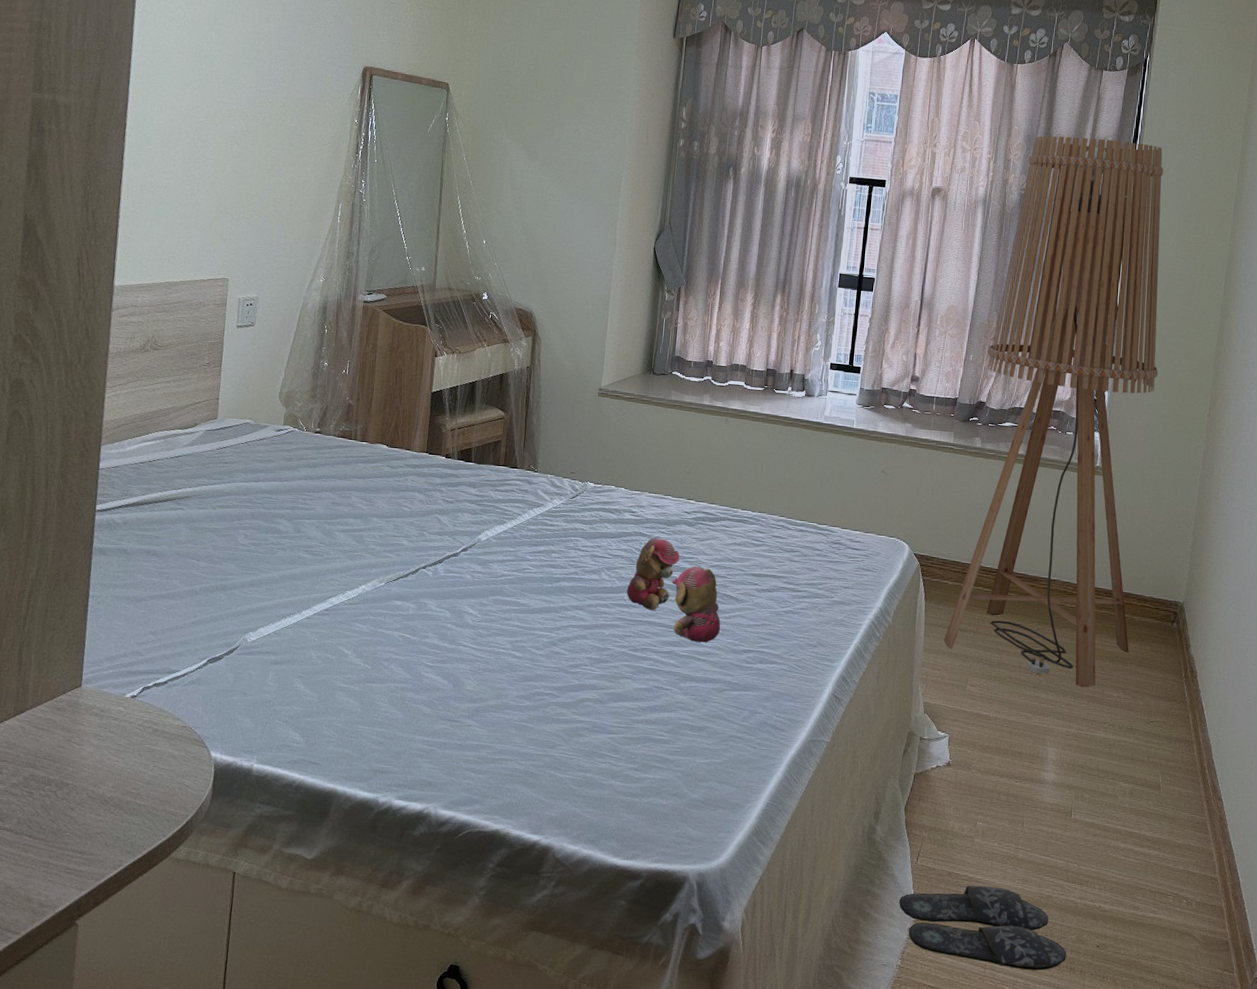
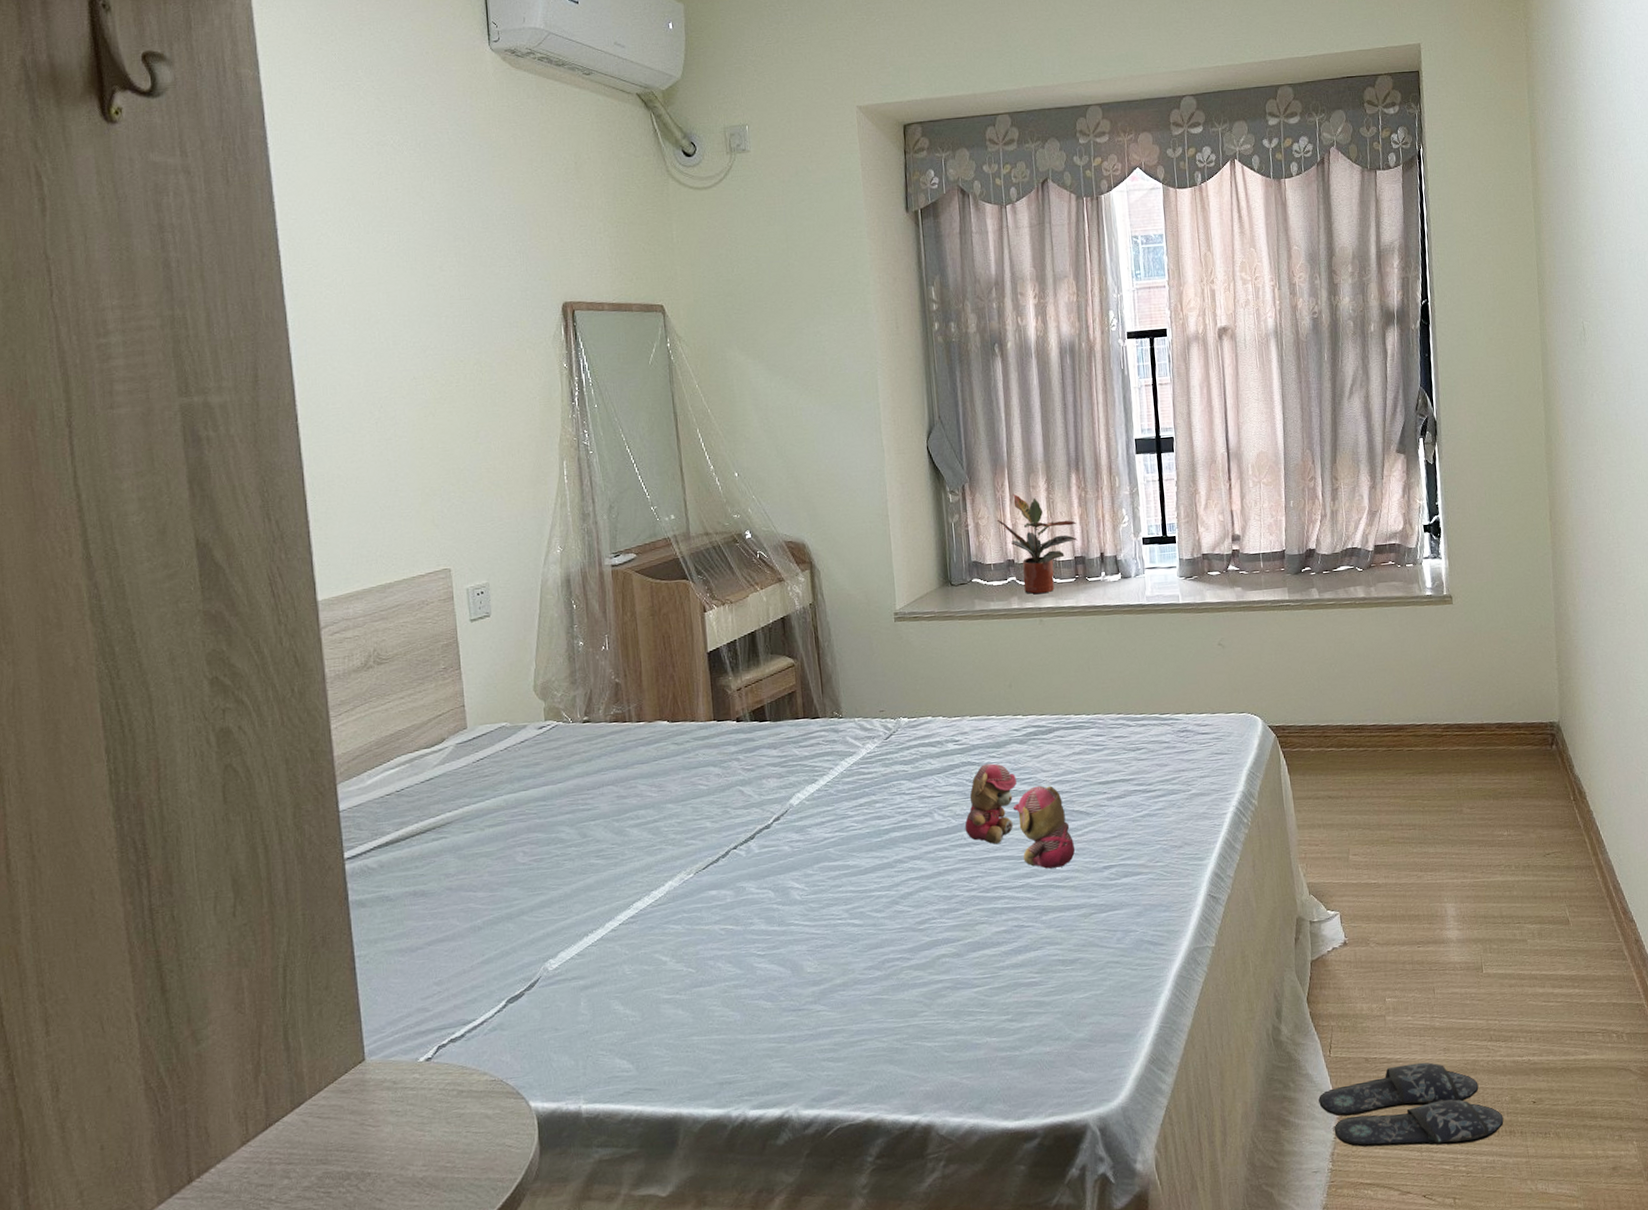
potted plant: none [704,302,774,397] -> present [997,493,1078,594]
floor lamp: present [943,135,1164,688] -> none [1307,242,1512,833]

